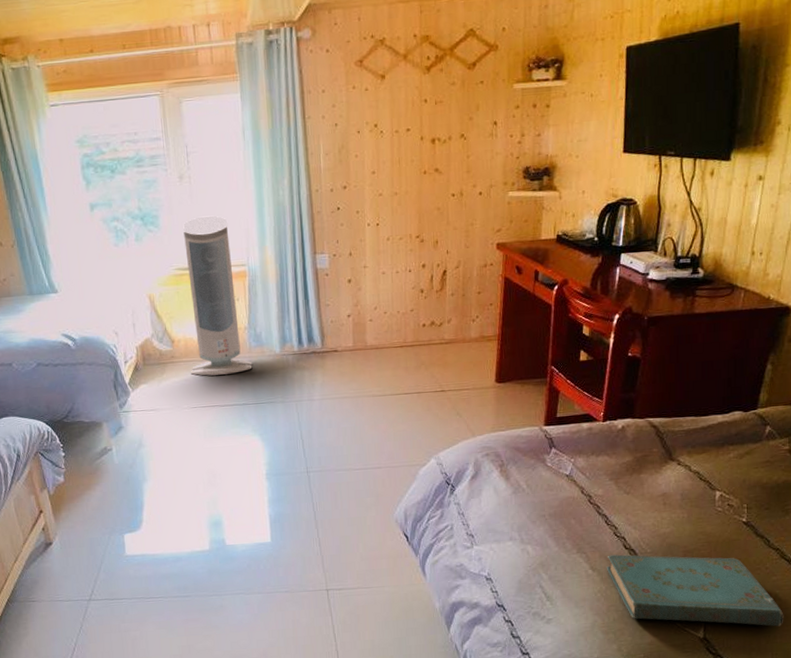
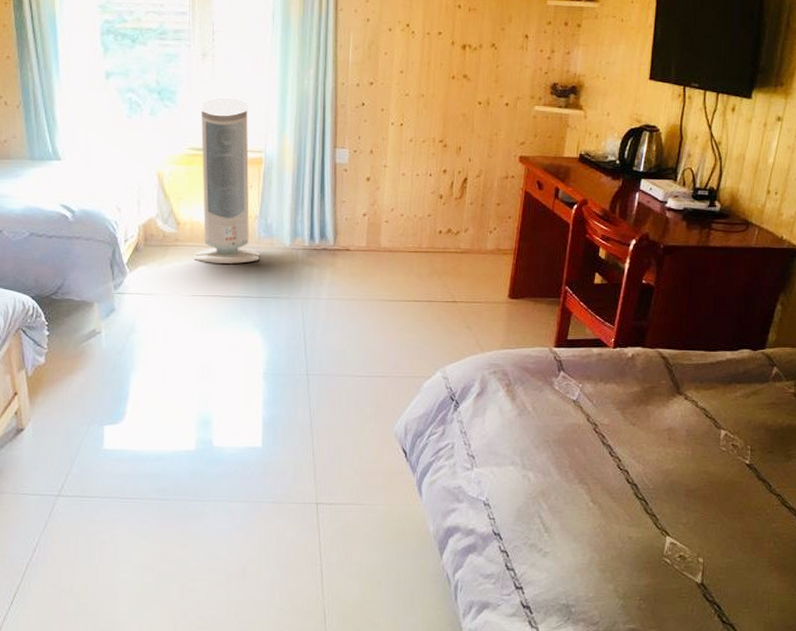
book: present [607,554,784,627] -> none [608,488,782,577]

